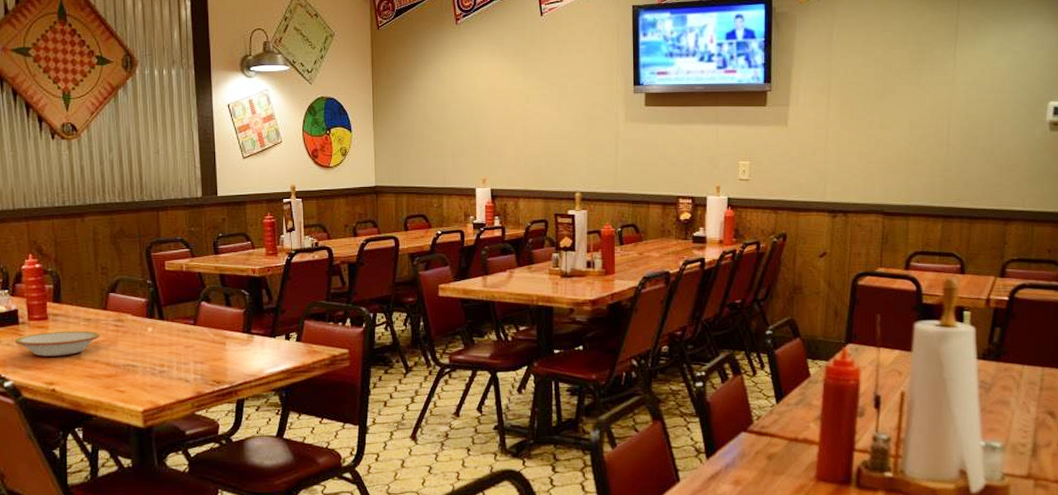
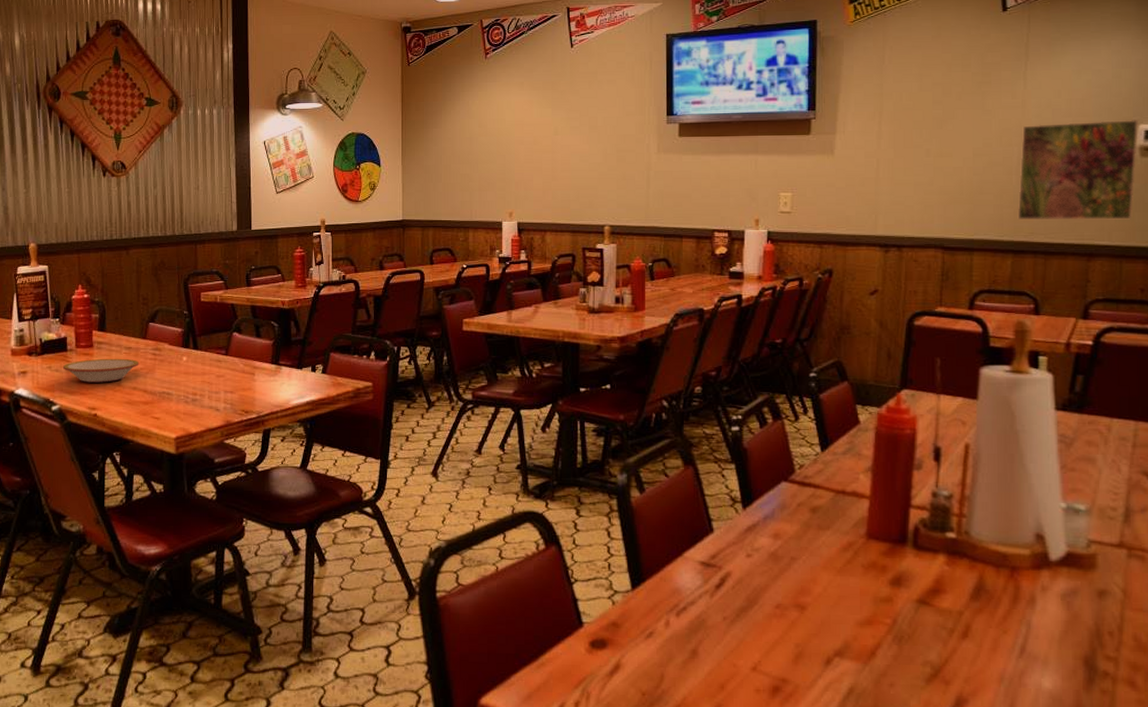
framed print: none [947,96,1049,188] -> present [1017,119,1139,220]

